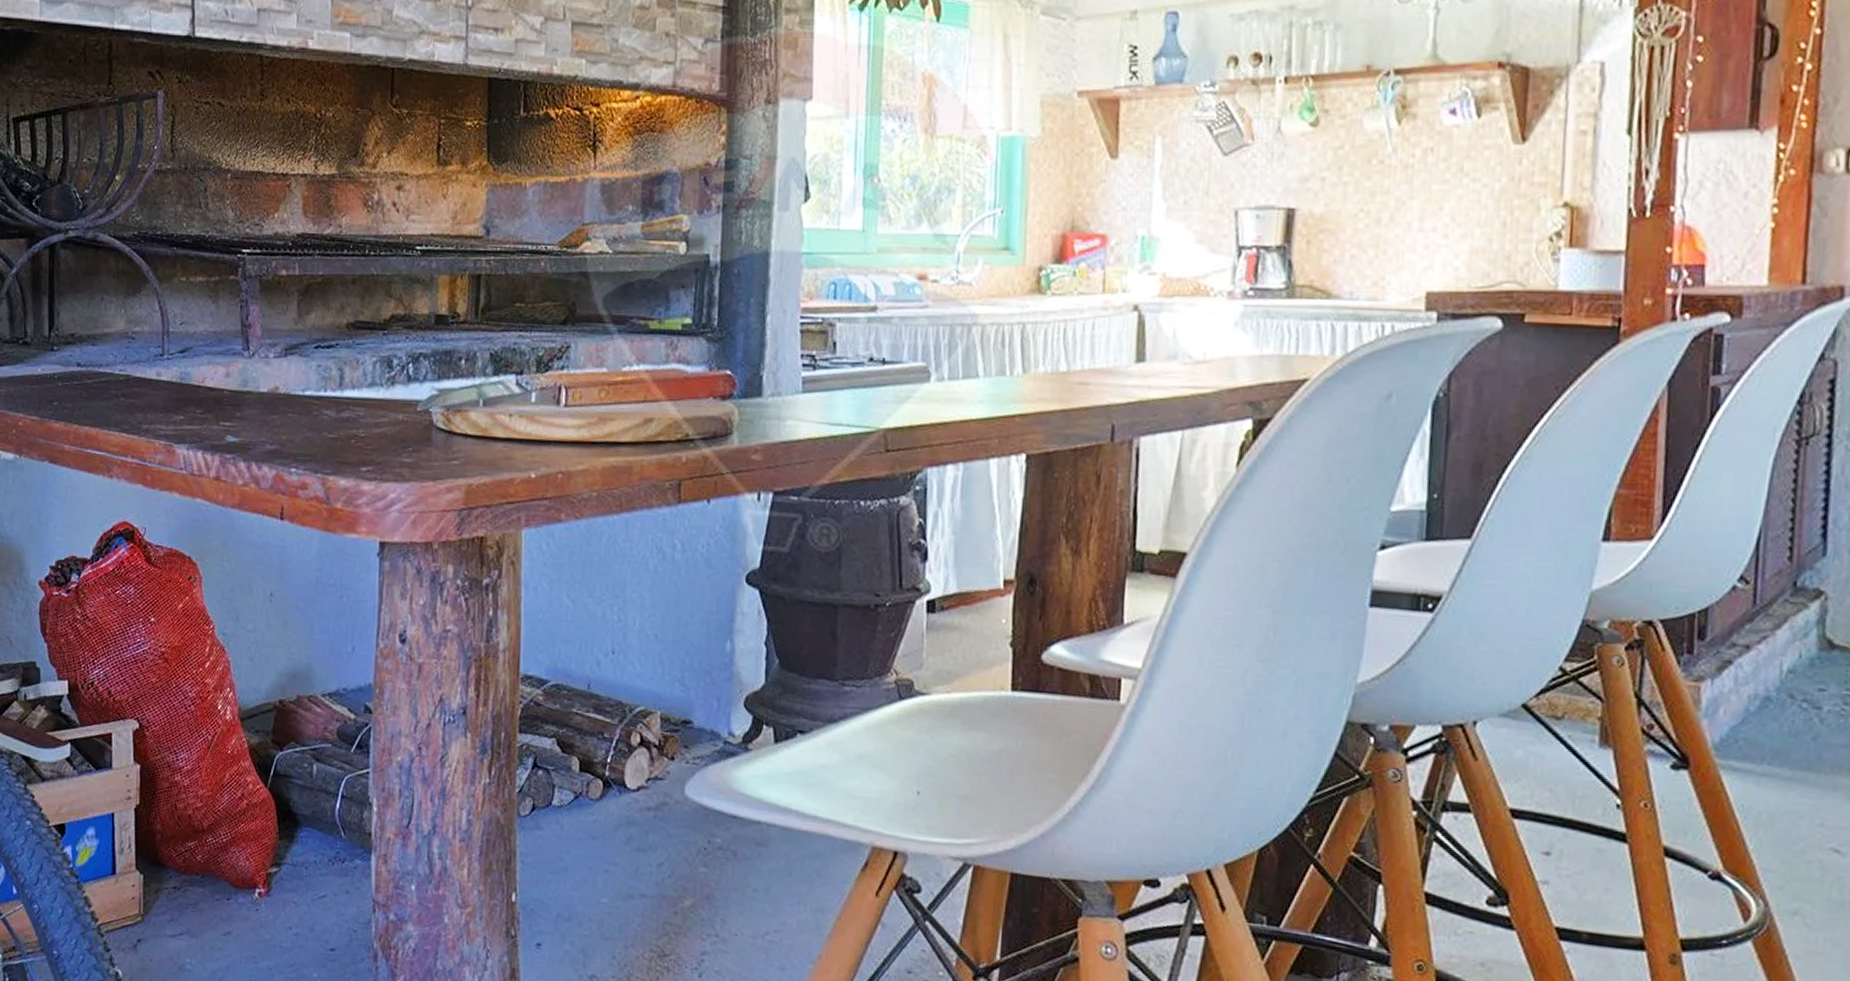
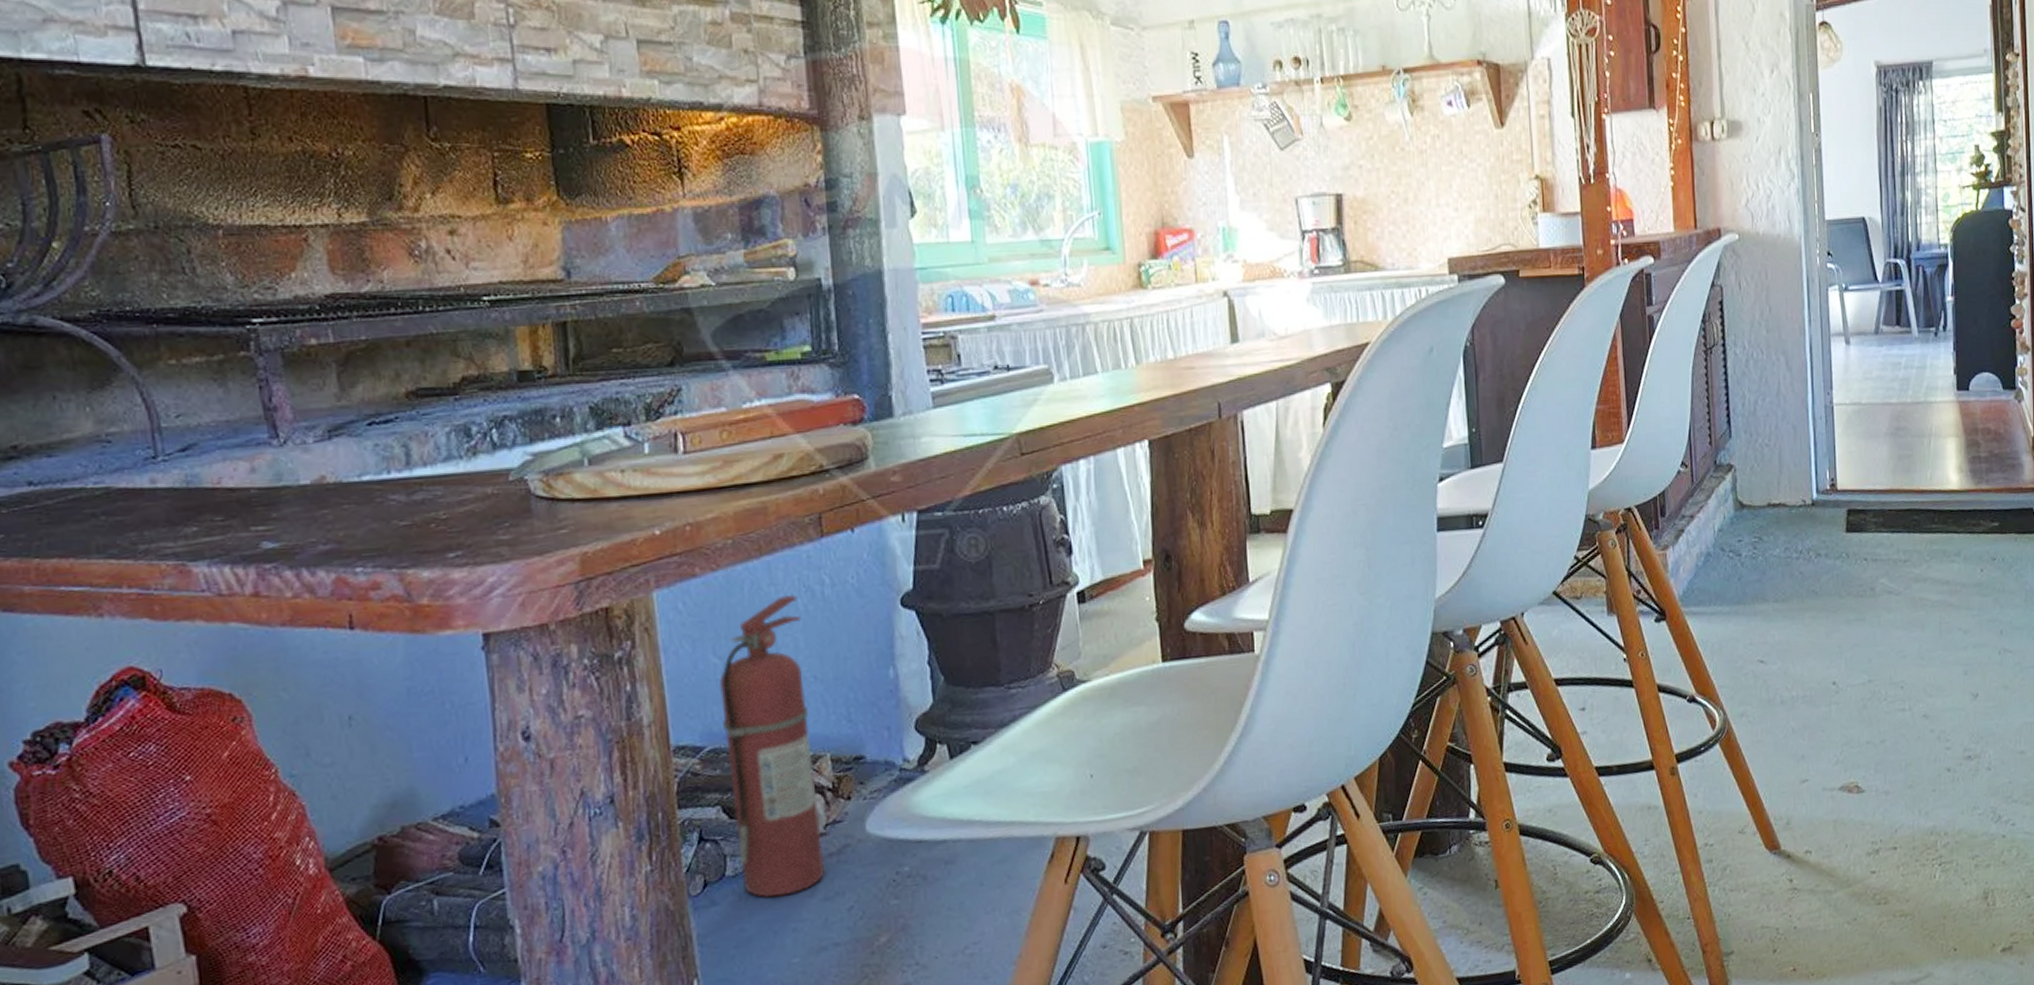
fire extinguisher: none [565,553,651,837] -> present [719,594,824,898]

